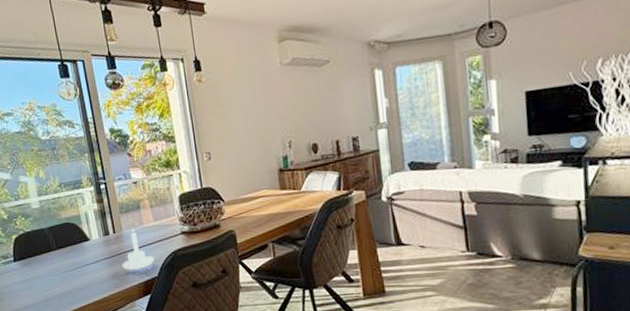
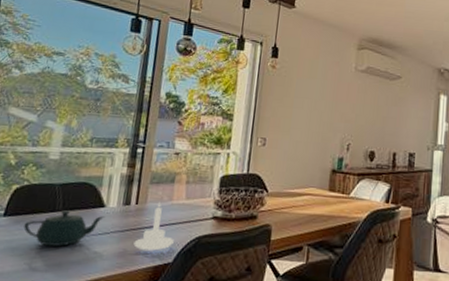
teapot: none [32,248,93,280] -> present [23,210,106,247]

